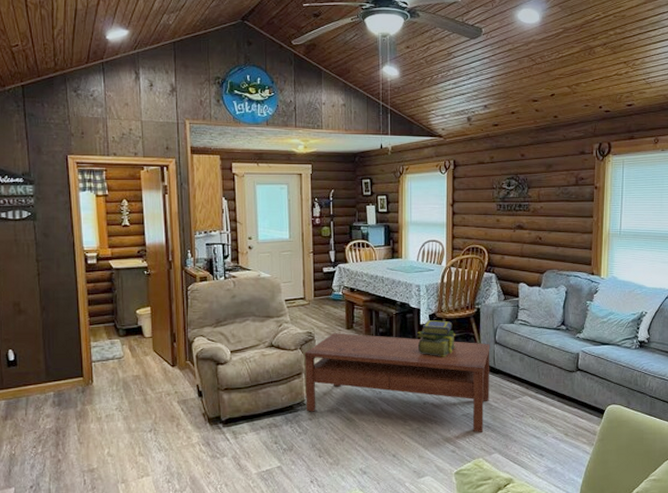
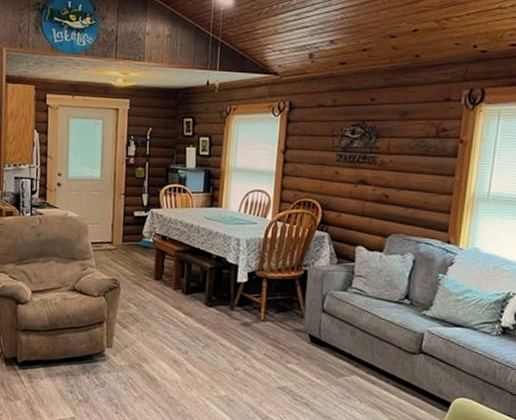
coffee table: present [304,333,490,432] -> none [105,283,317,410]
stack of books: present [417,320,456,357] -> none [233,278,277,321]

